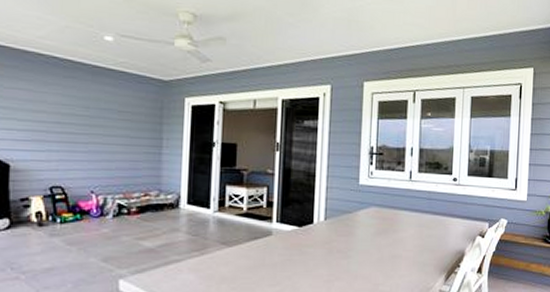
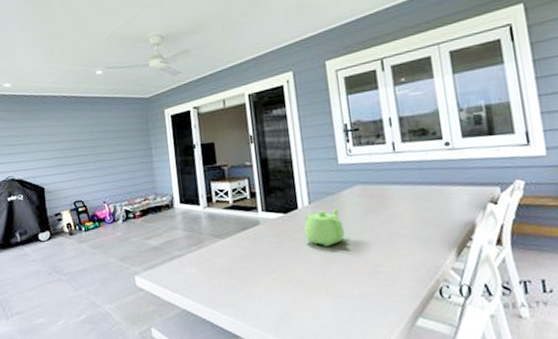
teapot: none [316,227,354,262] -> present [304,208,345,246]

